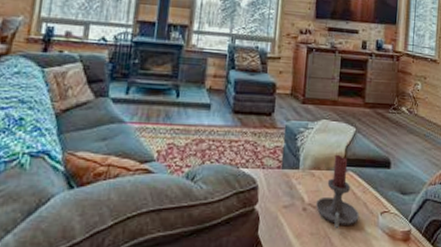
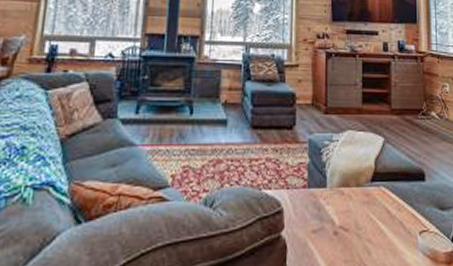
candle holder: present [316,154,360,229] -> none [348,168,396,255]

